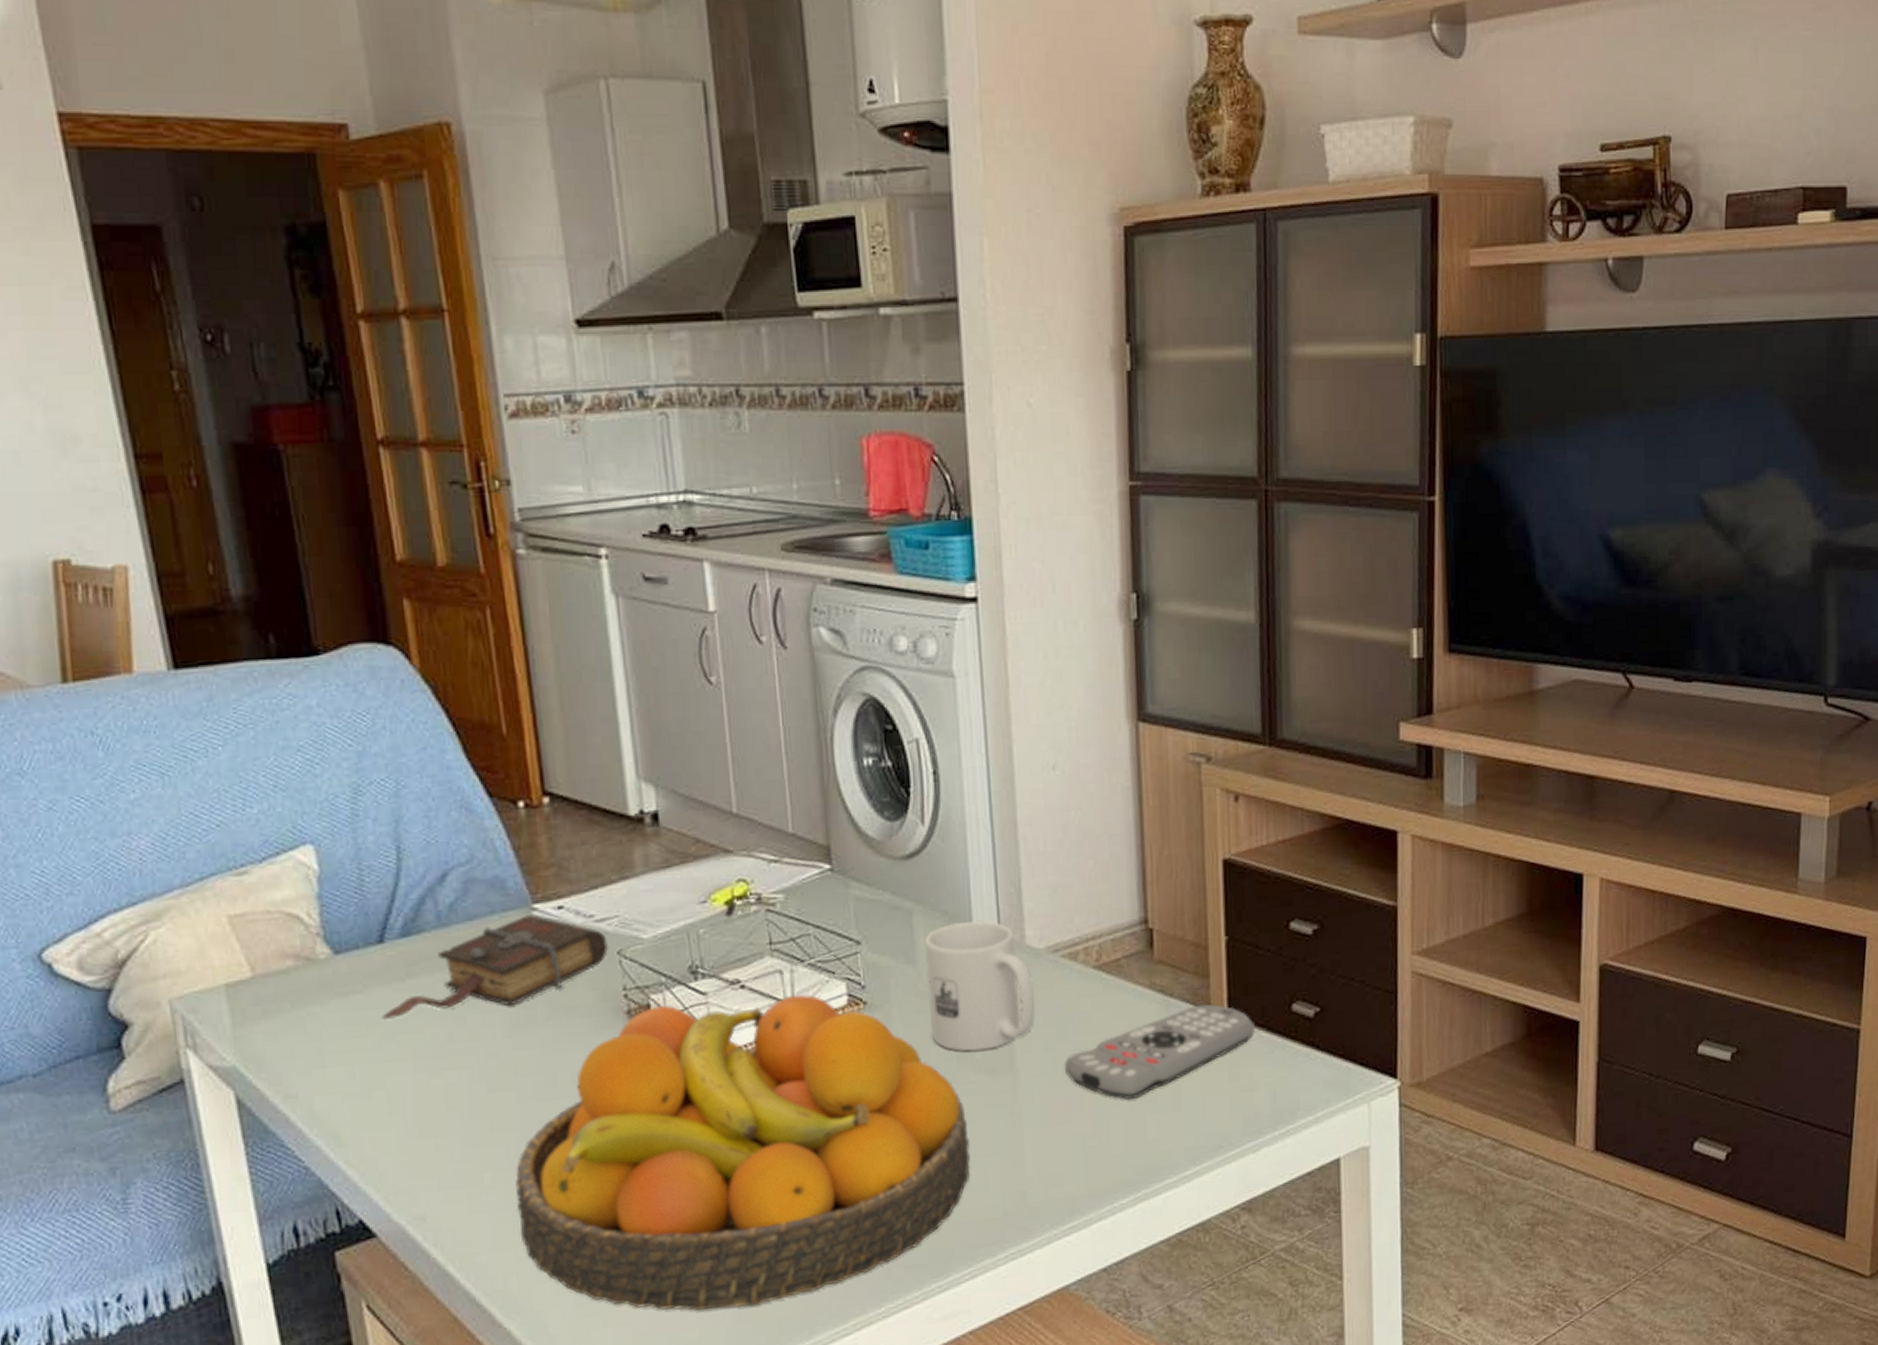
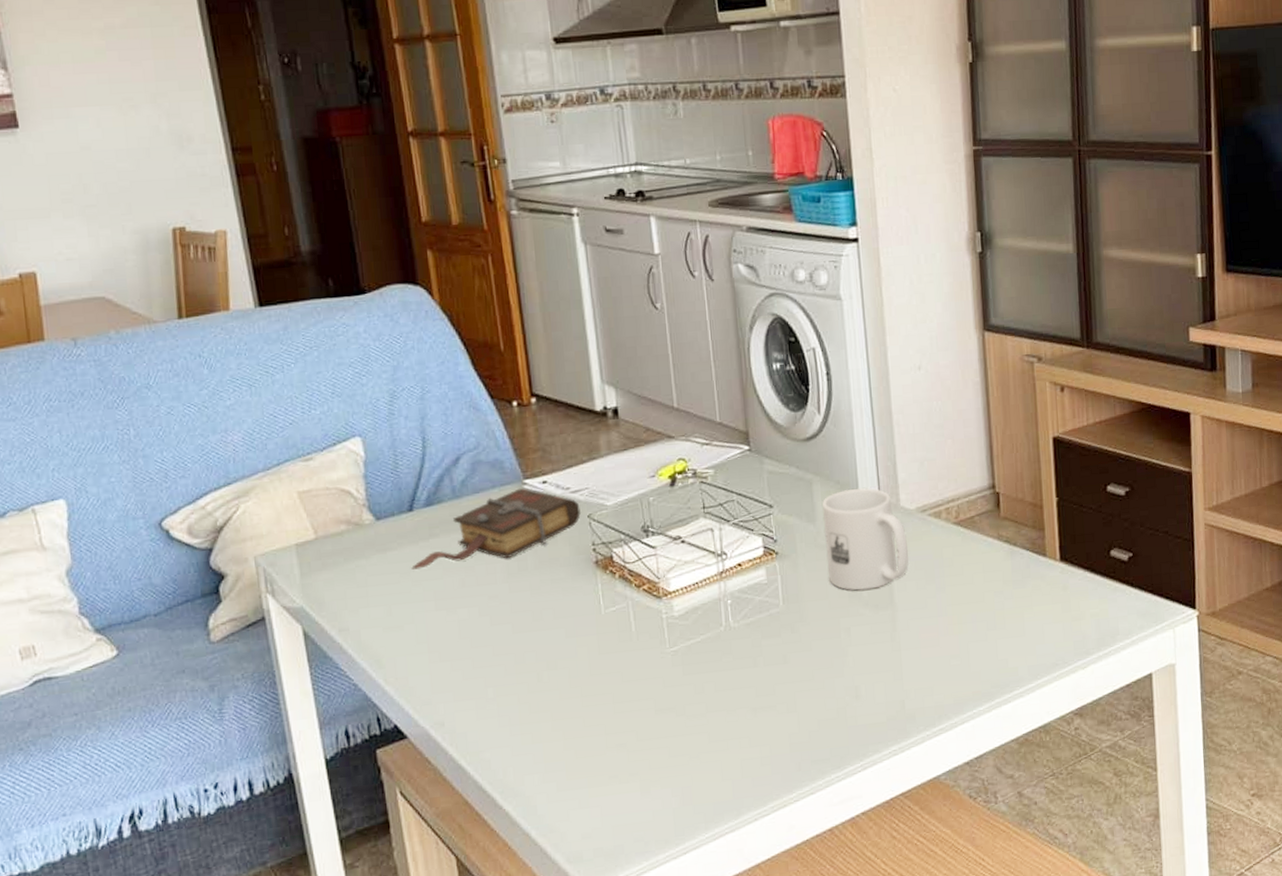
fruit bowl: present [516,995,970,1311] -> none [512,547,860,796]
remote control: present [1064,1004,1255,1099] -> none [932,551,1082,627]

